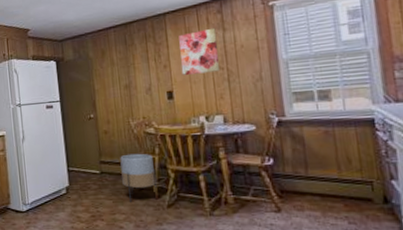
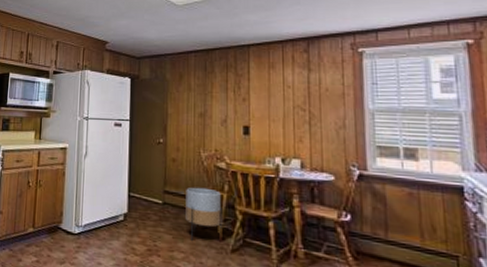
wall art: present [179,27,221,75] -> none [260,66,302,113]

